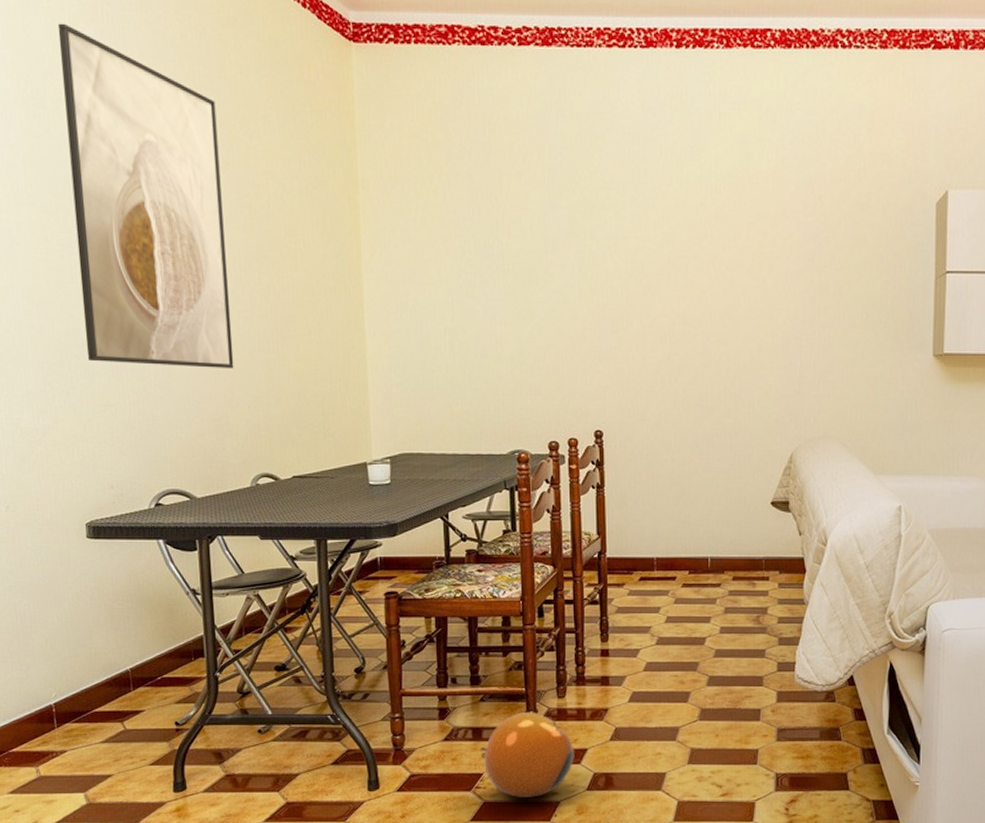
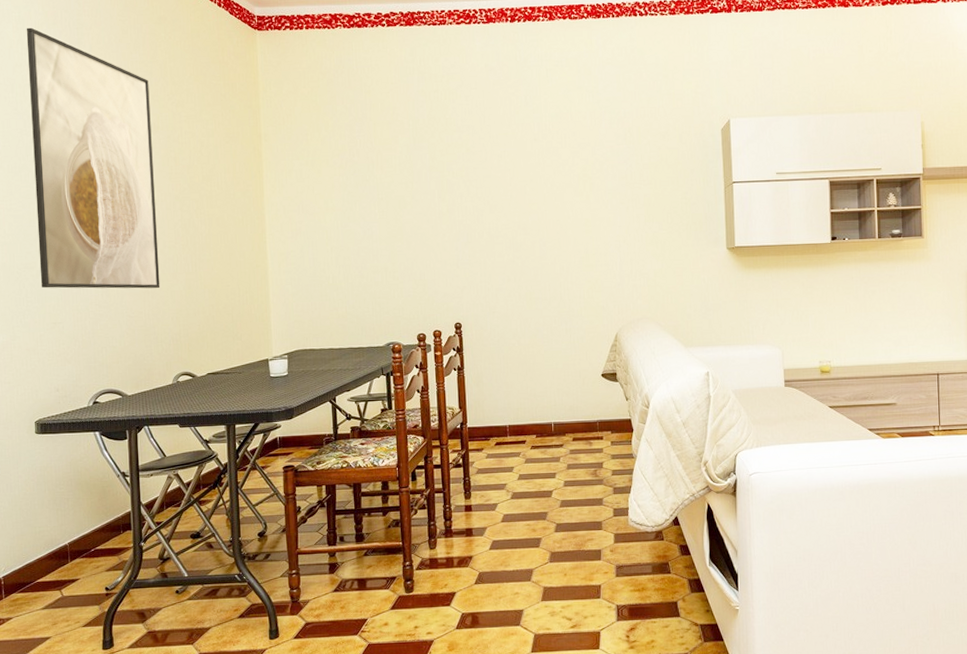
ball: present [480,712,575,798] -> none [364,563,445,639]

